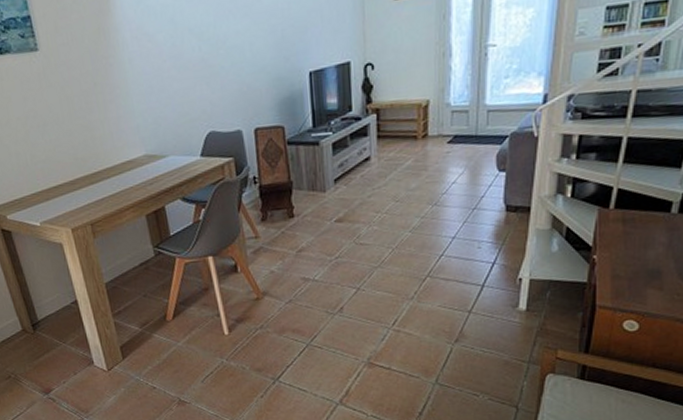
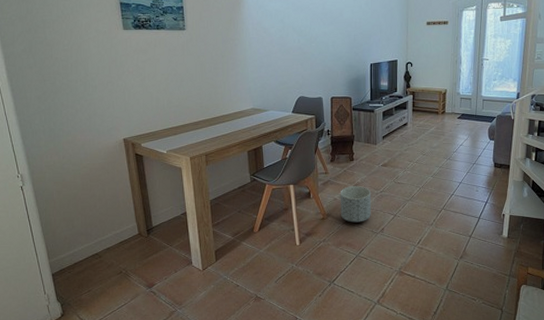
planter: none [278,252,324,302] -> present [340,186,372,223]

